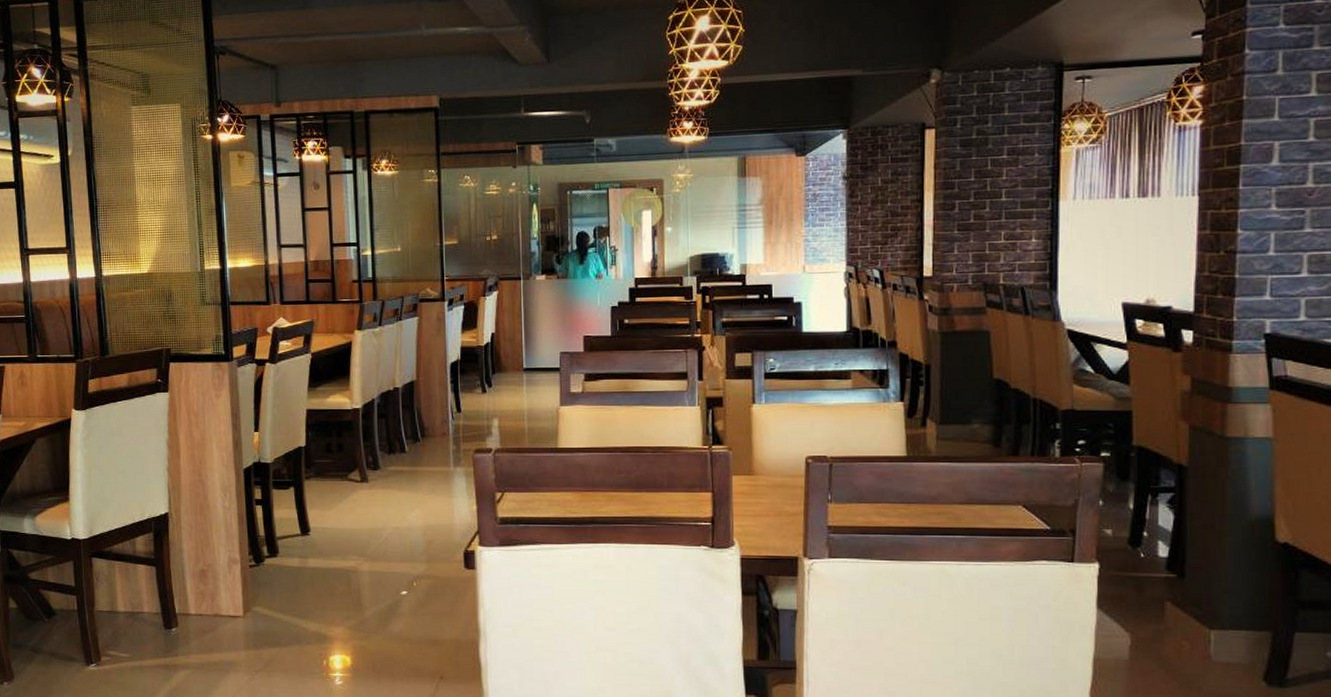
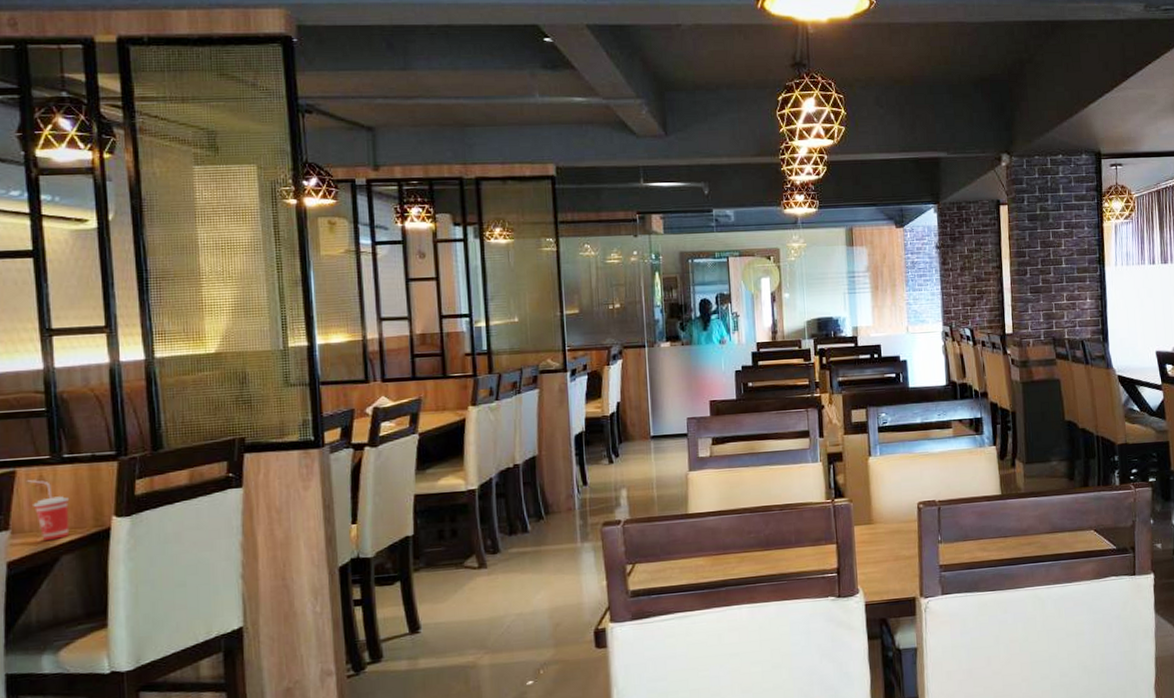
beverage cup: none [12,373,42,426] -> present [26,479,70,541]

